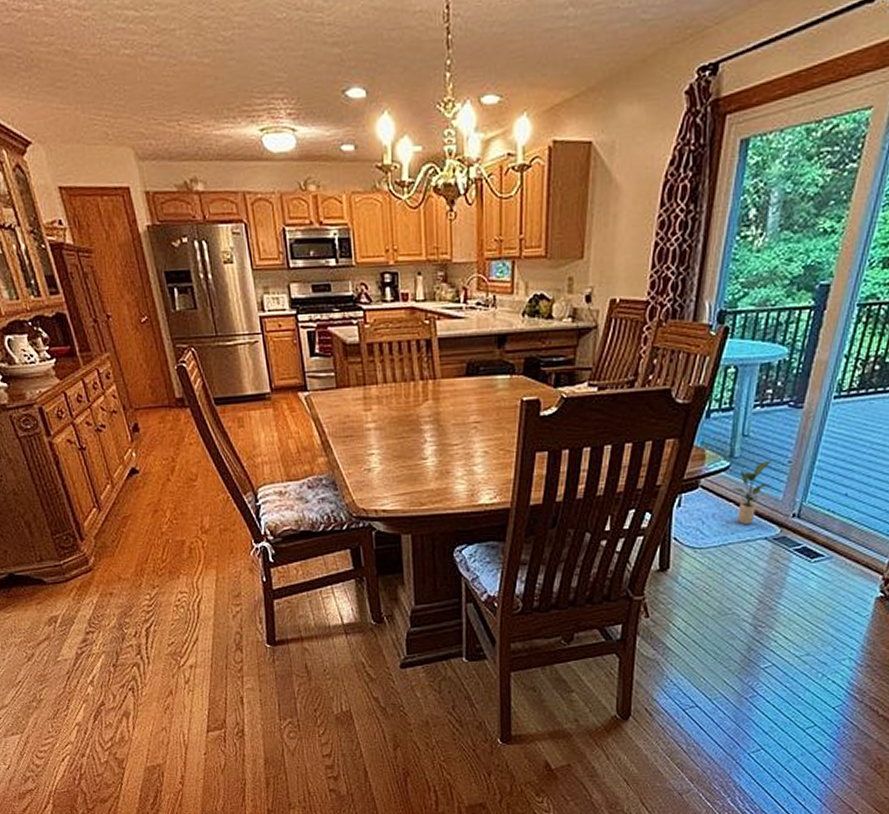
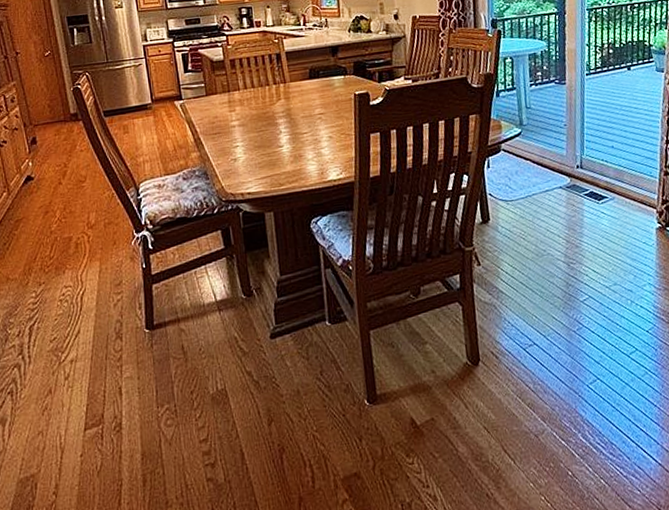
potted plant: present [732,461,772,524] -> none [527,125,556,177]

